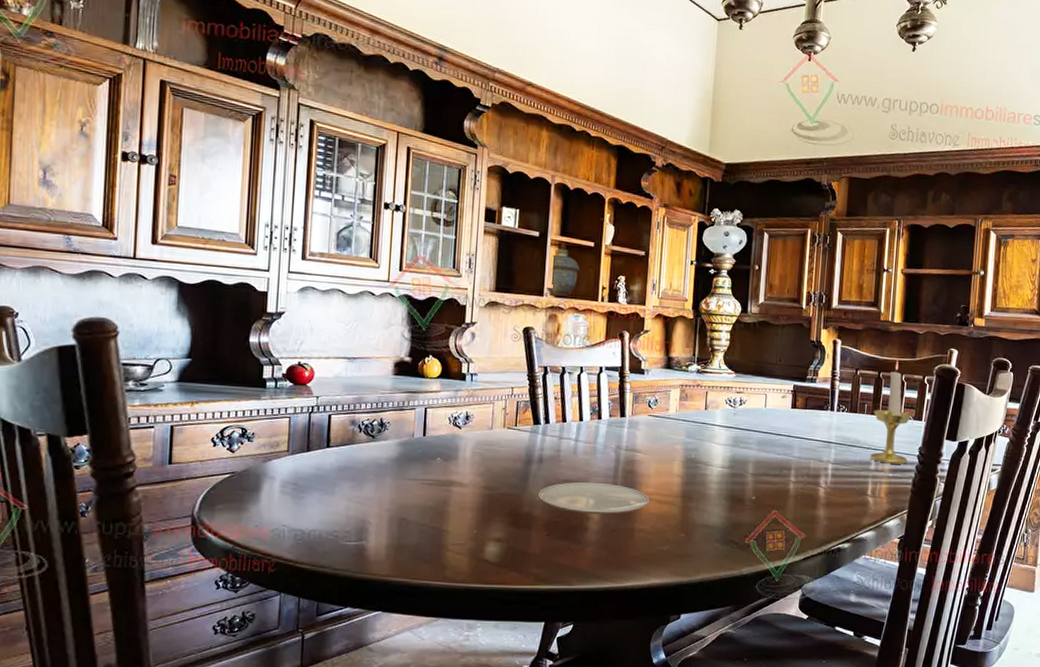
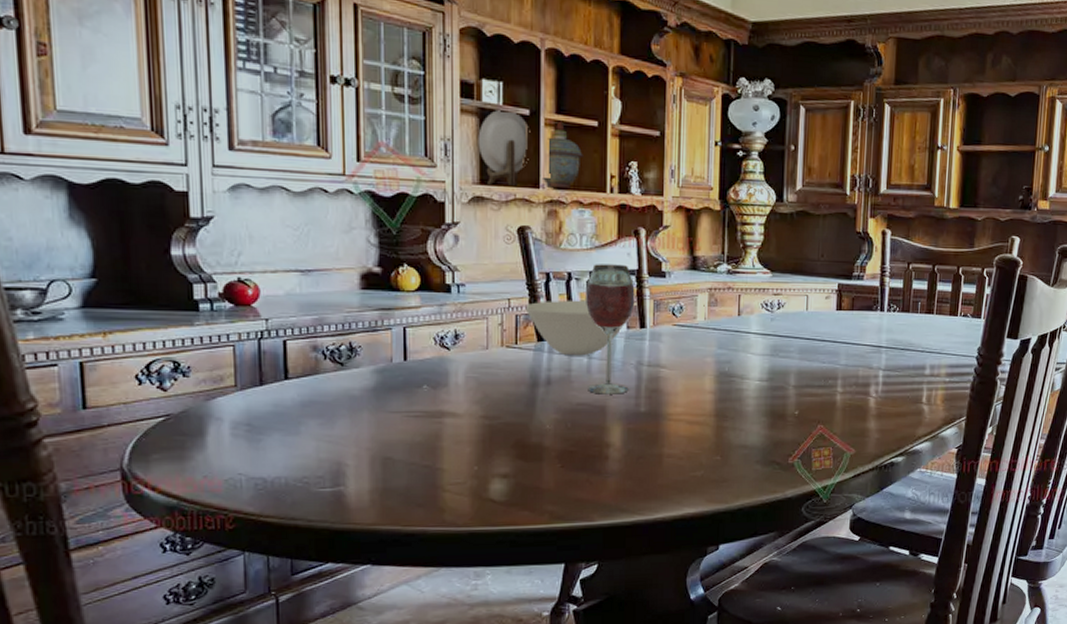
decorative plate: none [496,231,539,295] -> present [478,109,531,187]
bowl: none [525,390,607,439] -> present [525,300,624,356]
plate: present [538,482,650,515] -> none [547,404,679,440]
wineglass: none [573,360,618,474] -> present [584,264,635,394]
candlestick: present [869,360,912,464] -> none [924,251,970,367]

